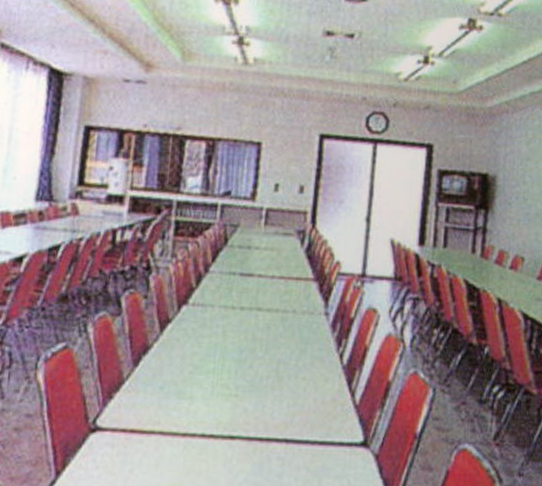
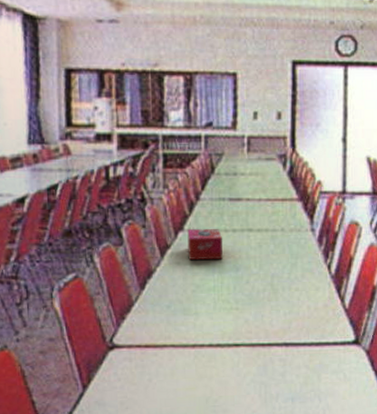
tissue box: none [189,304,228,339] -> present [187,229,223,260]

